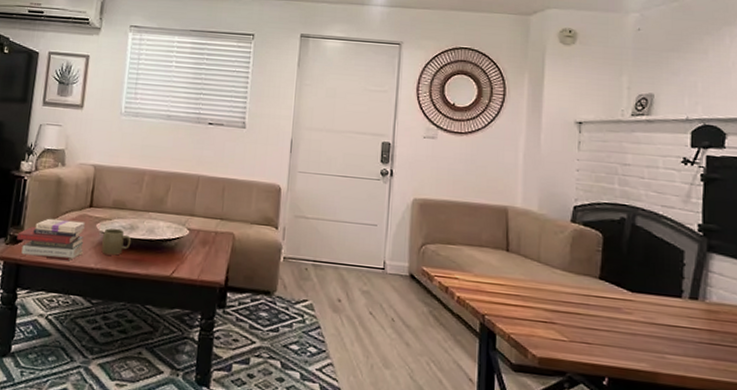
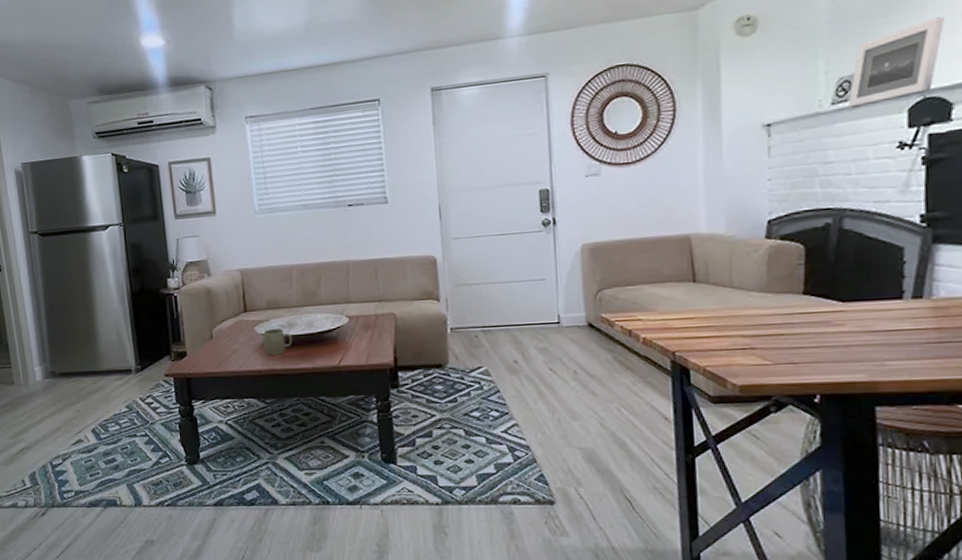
books: present [17,218,86,260] -> none [180,327,248,369]
picture frame: none [644,61,721,123] -> present [848,17,945,109]

